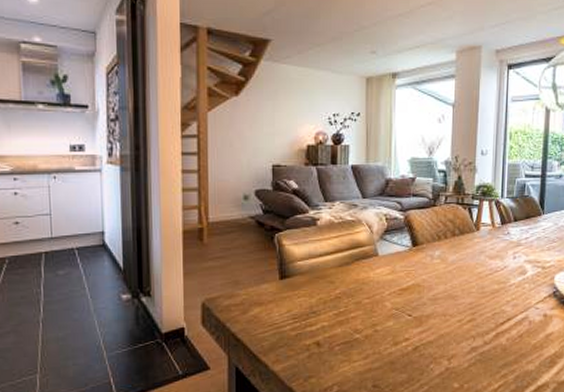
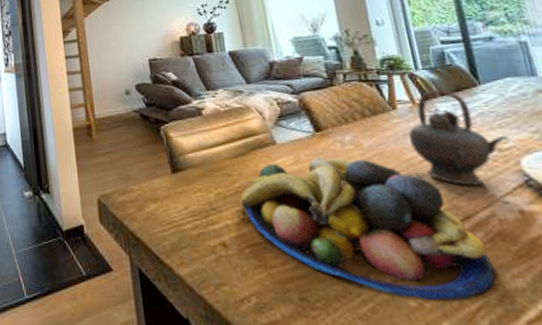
fruit bowl: none [338,268,517,382] -> present [240,157,495,300]
teapot: none [483,217,553,295] -> present [408,90,511,186]

